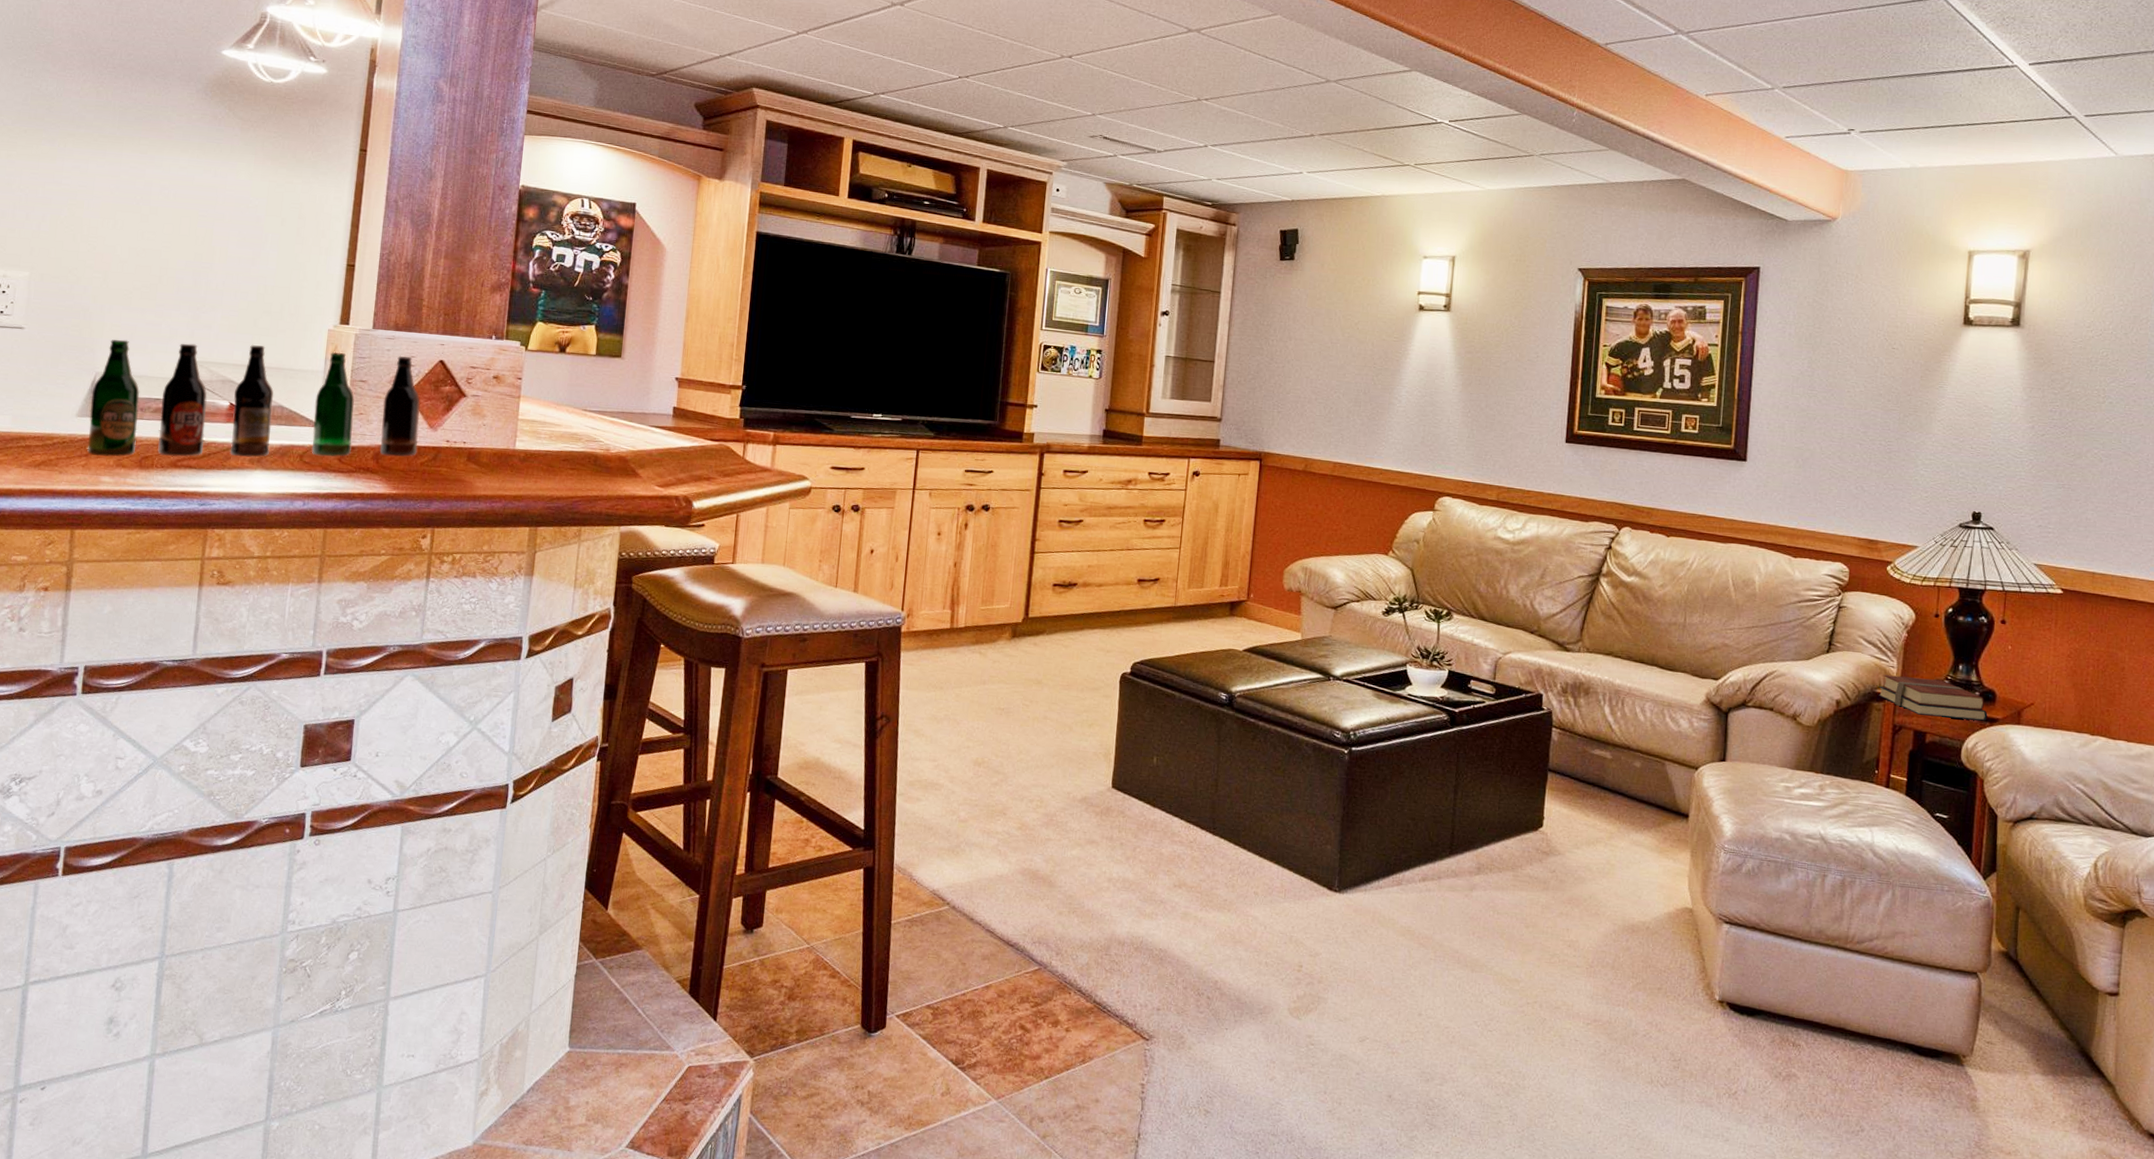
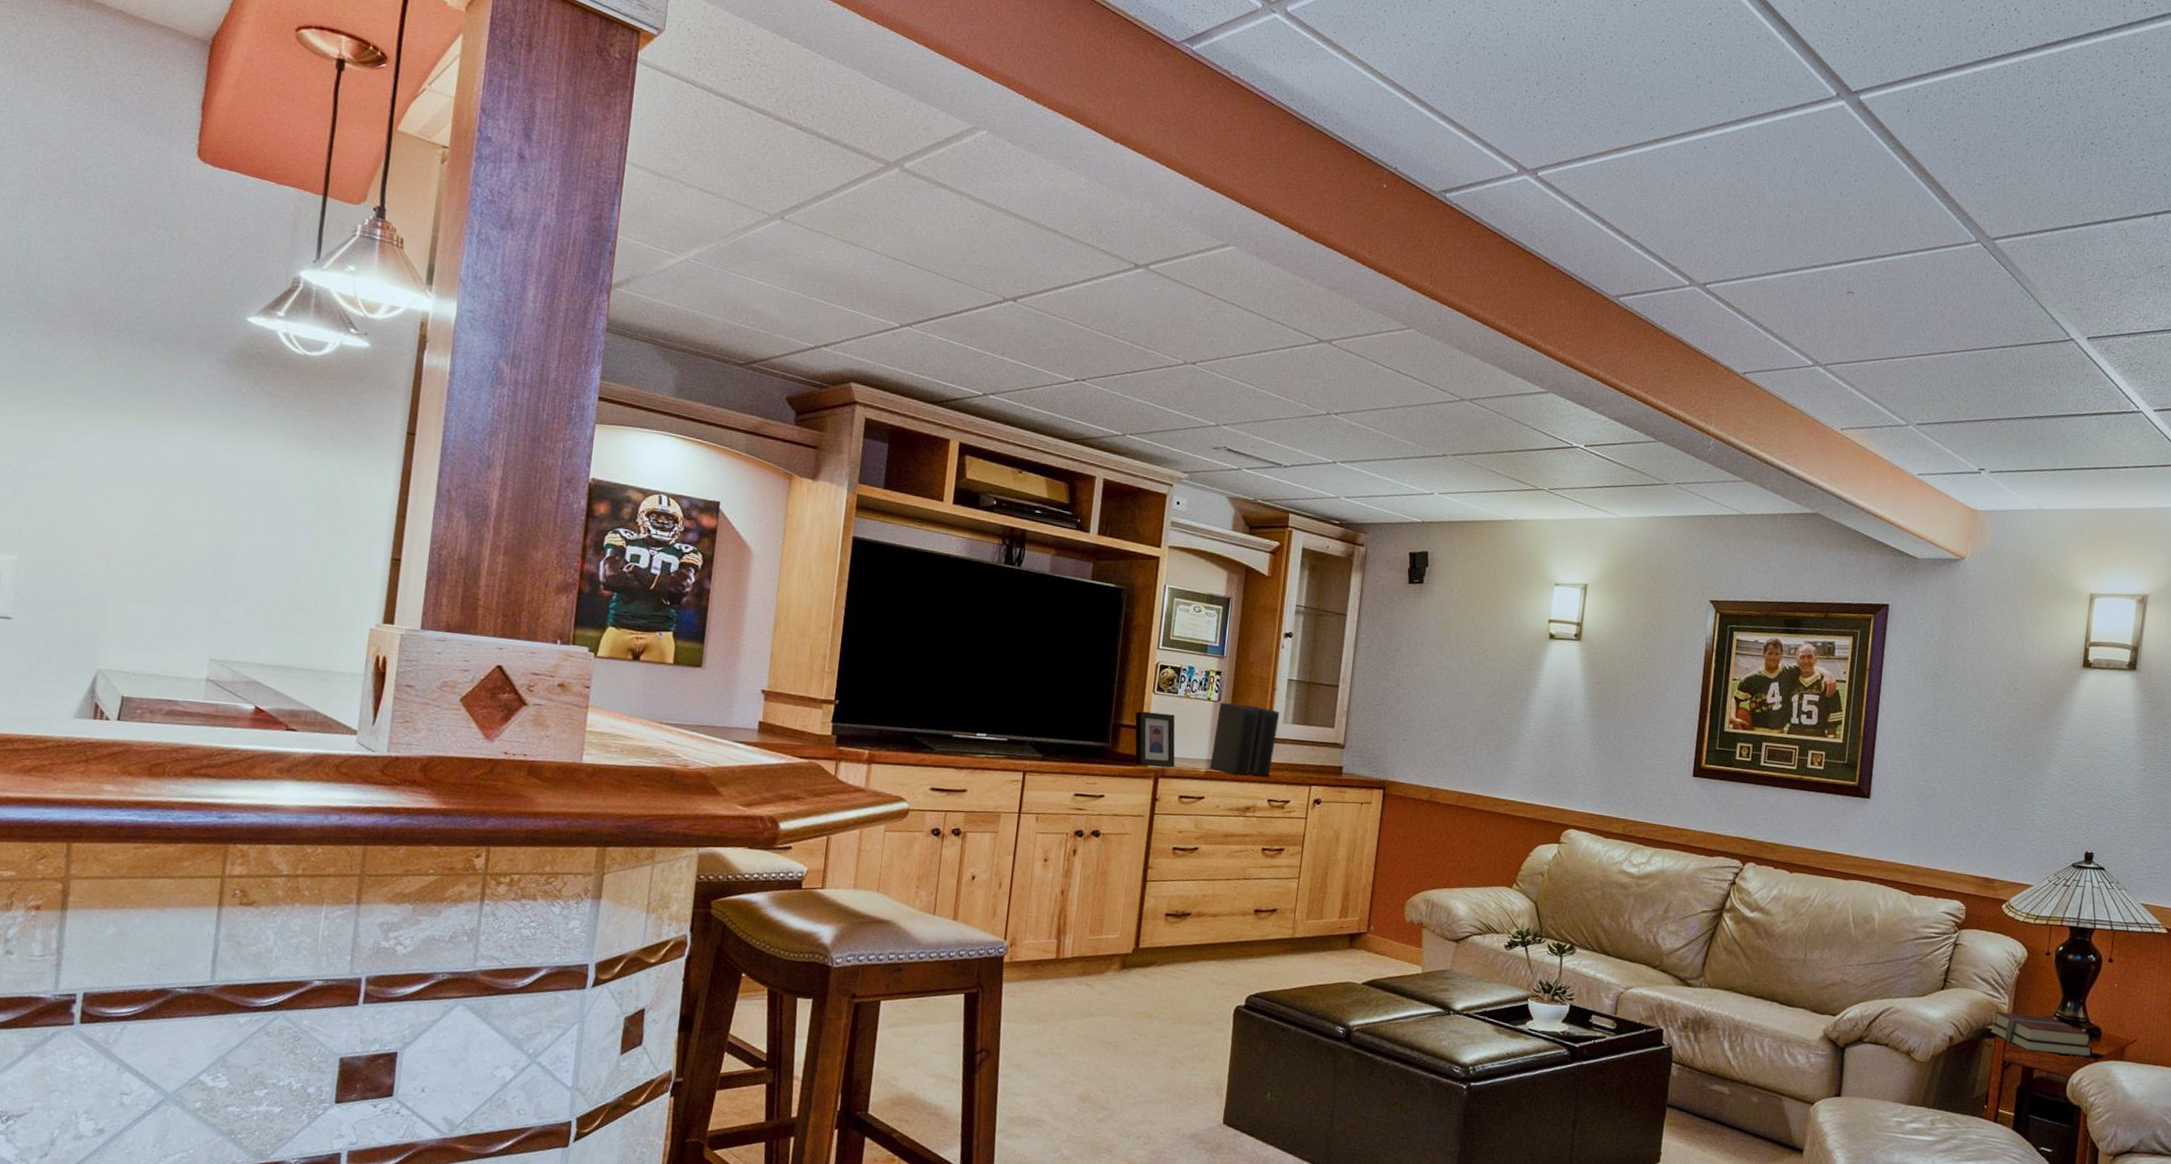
beer bottle: present [87,339,420,458] -> none [86,633,475,769]
picture frame: none [1021,389,1060,444] -> present [1135,711,1175,768]
speaker: none [1092,380,1159,452] -> present [1209,702,1280,778]

